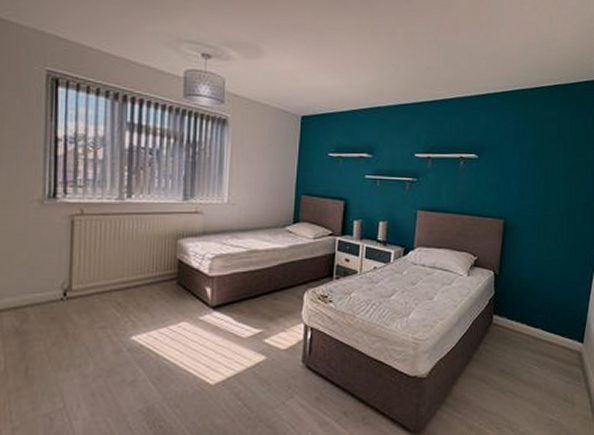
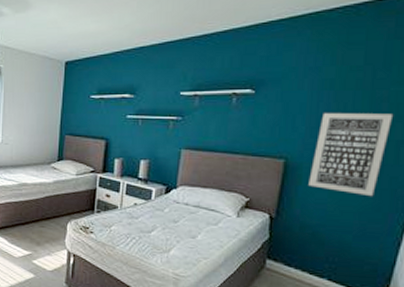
wall art: none [523,178,579,252] -> present [308,113,392,197]

